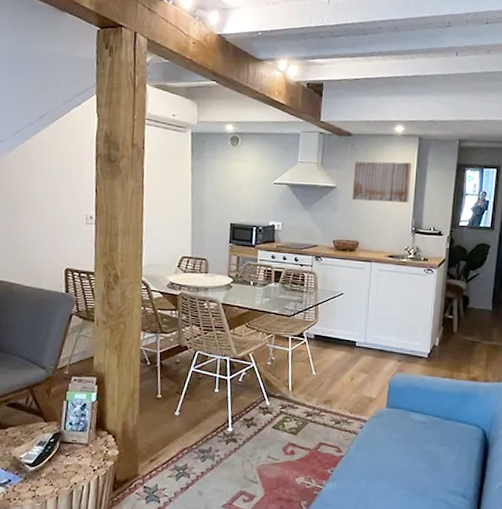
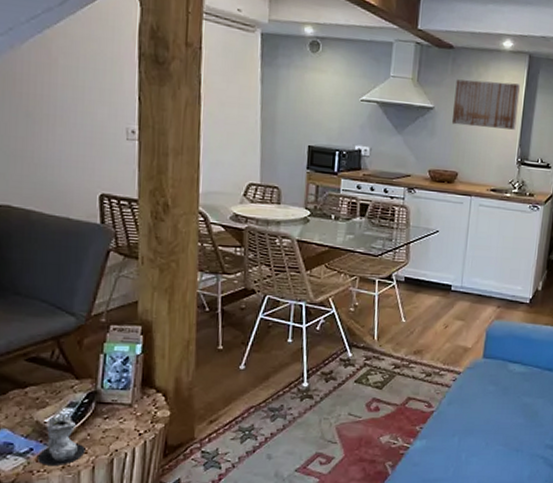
candle: none [14,451,51,495] -> present [38,413,86,465]

